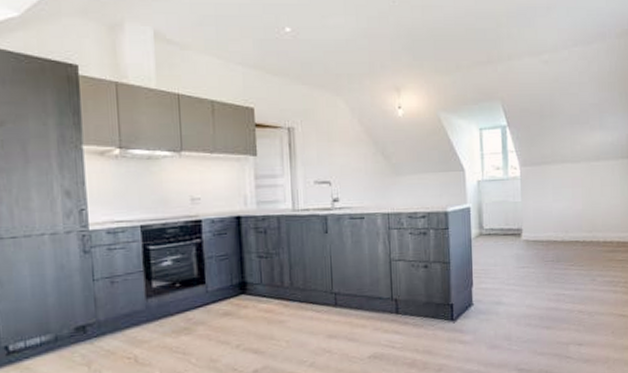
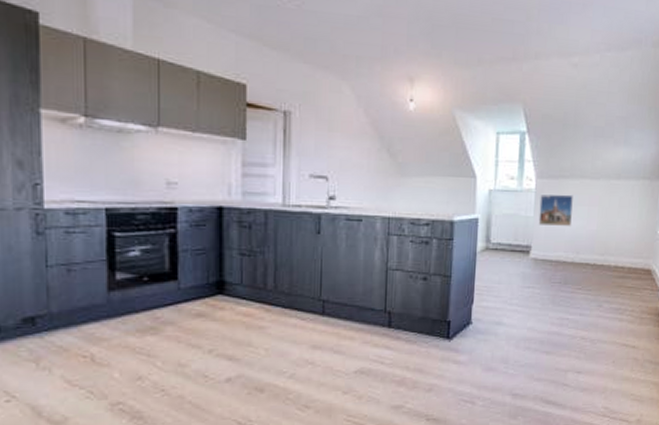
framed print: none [526,178,558,209] -> present [538,194,573,227]

